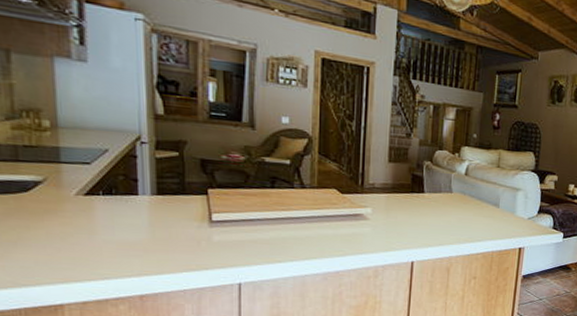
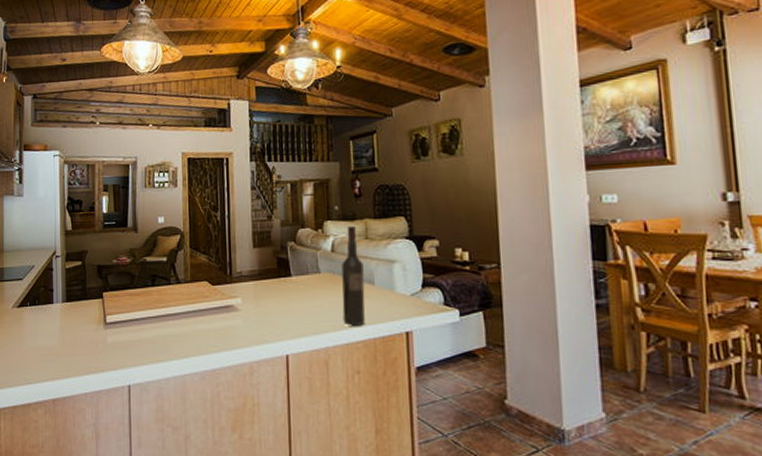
wine bottle: none [467,153,492,241] -> present [341,225,366,326]

